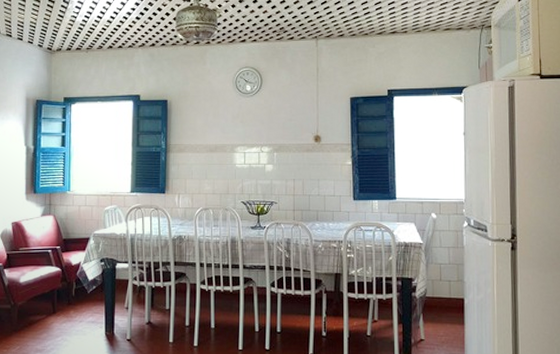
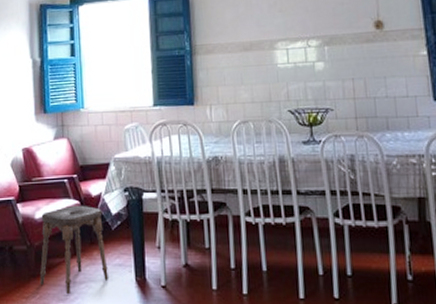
stool: none [20,272,82,346] -> present [39,205,108,295]

